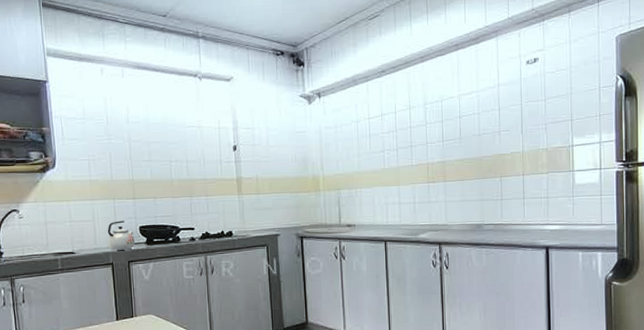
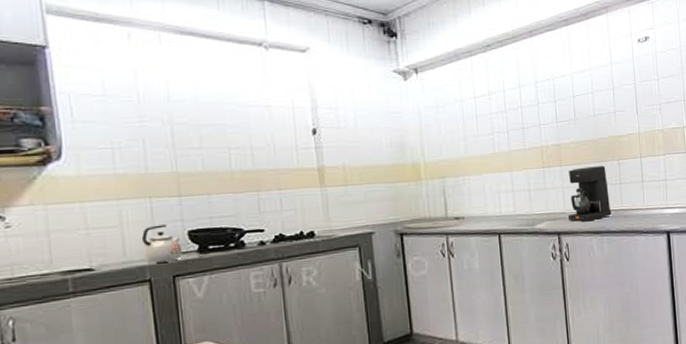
coffee maker: none [449,182,492,234] -> present [567,166,612,222]

